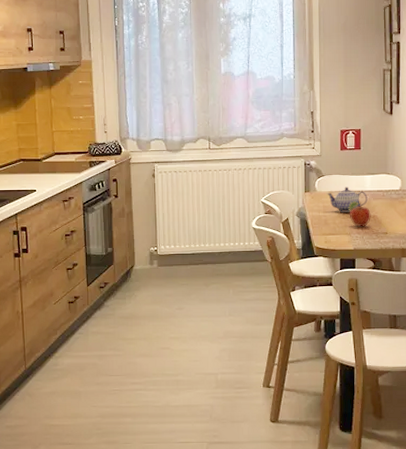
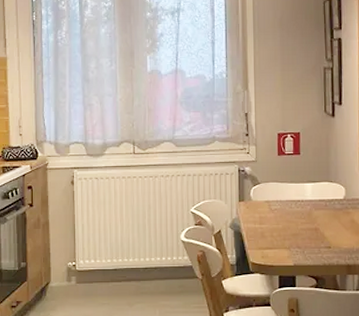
teapot: present [327,187,368,212] -> none [264,196,309,224]
fruit: present [349,201,371,227] -> none [287,212,313,240]

